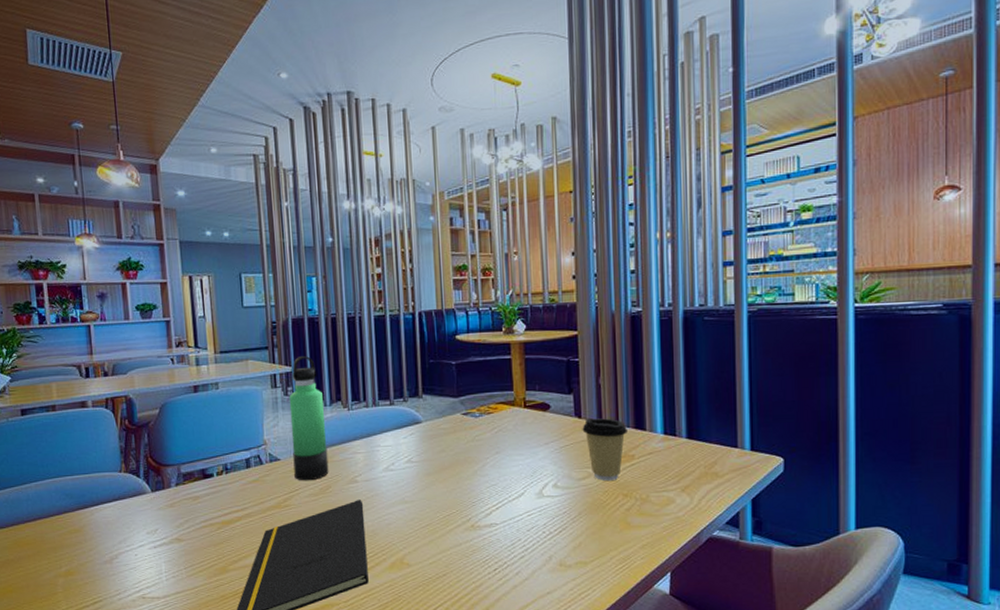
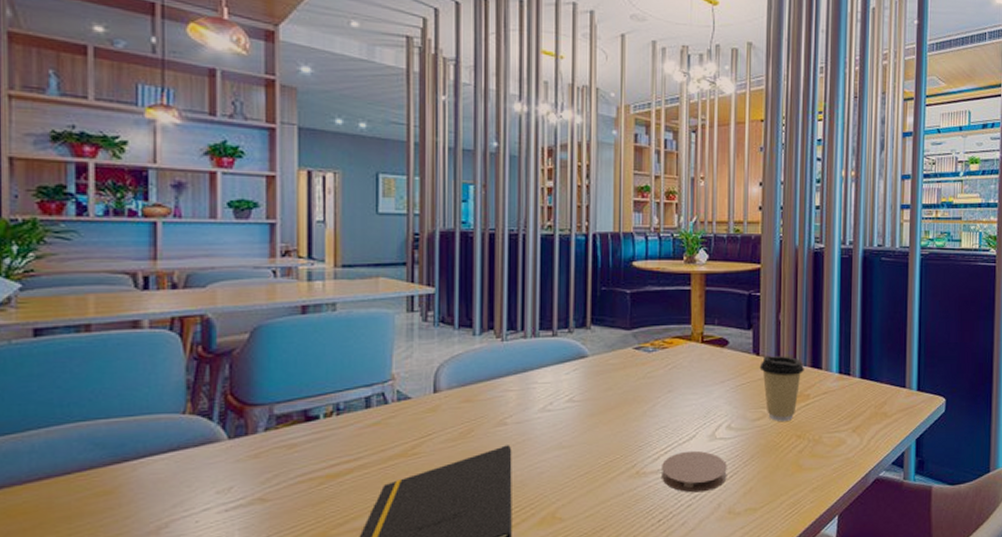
thermos bottle: present [289,355,329,481] -> none [428,275,473,424]
coaster: none [494,507,556,546] -> present [662,450,727,493]

